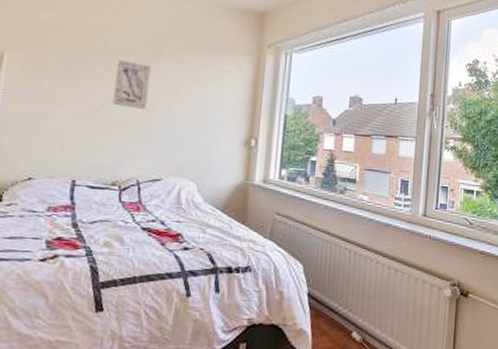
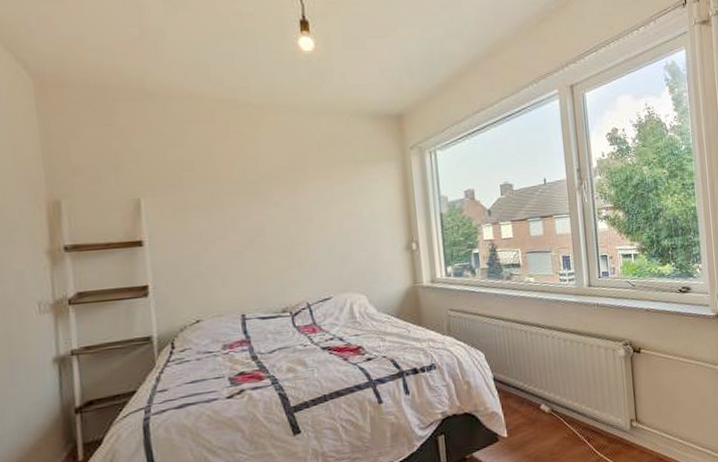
wall art: present [113,60,151,110] -> none [261,186,301,234]

